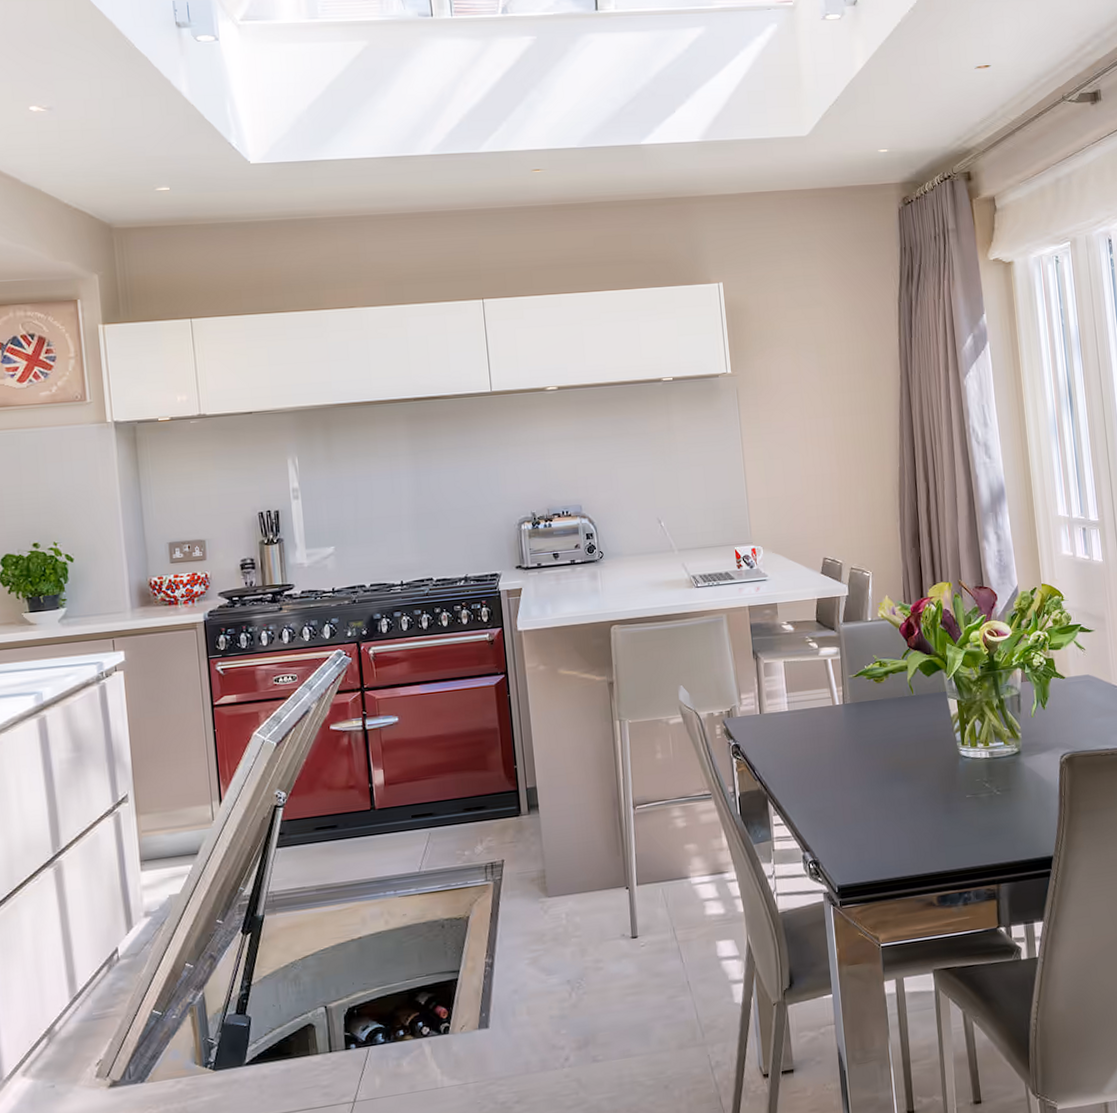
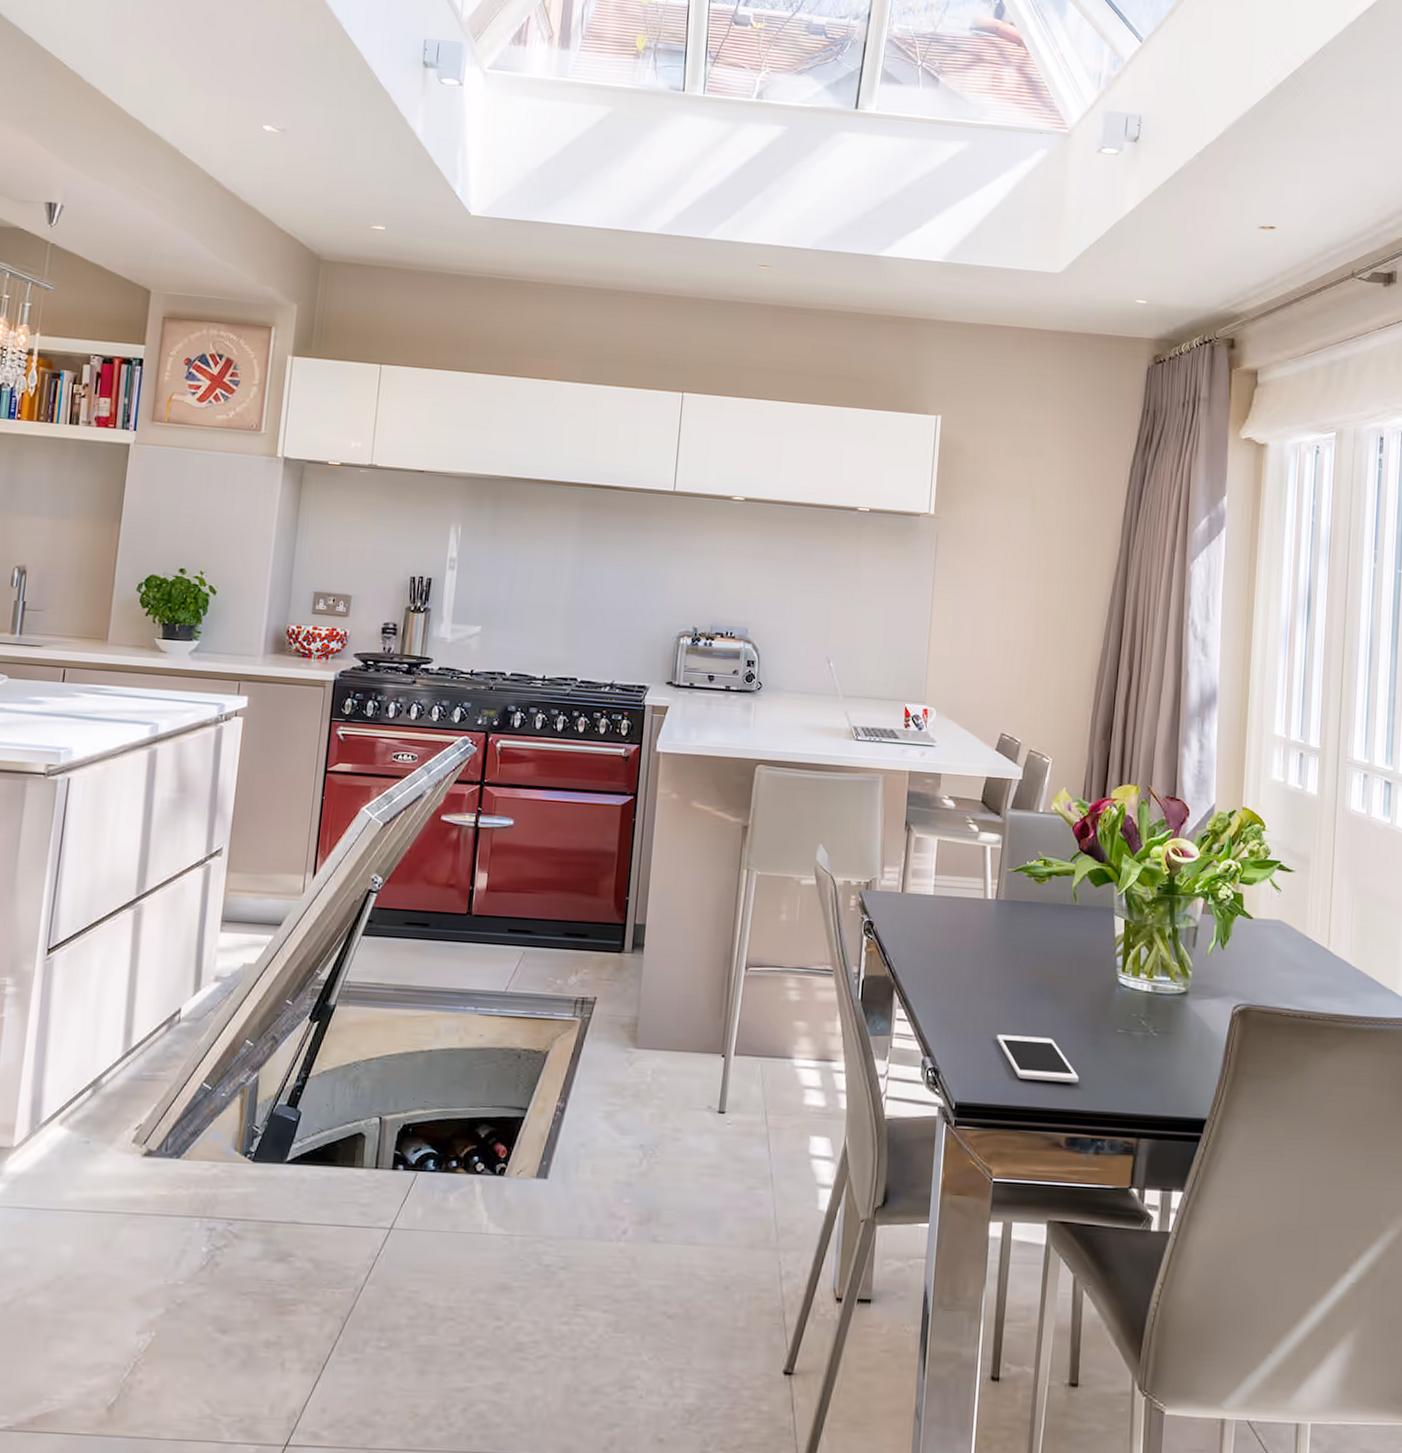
cell phone: none [864,814,940,854] -> present [997,1034,1079,1083]

